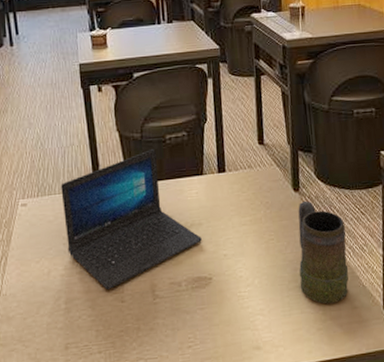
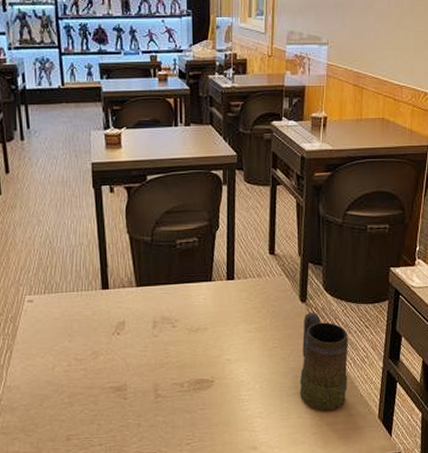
laptop: present [60,149,202,290] -> none [68,253,206,387]

